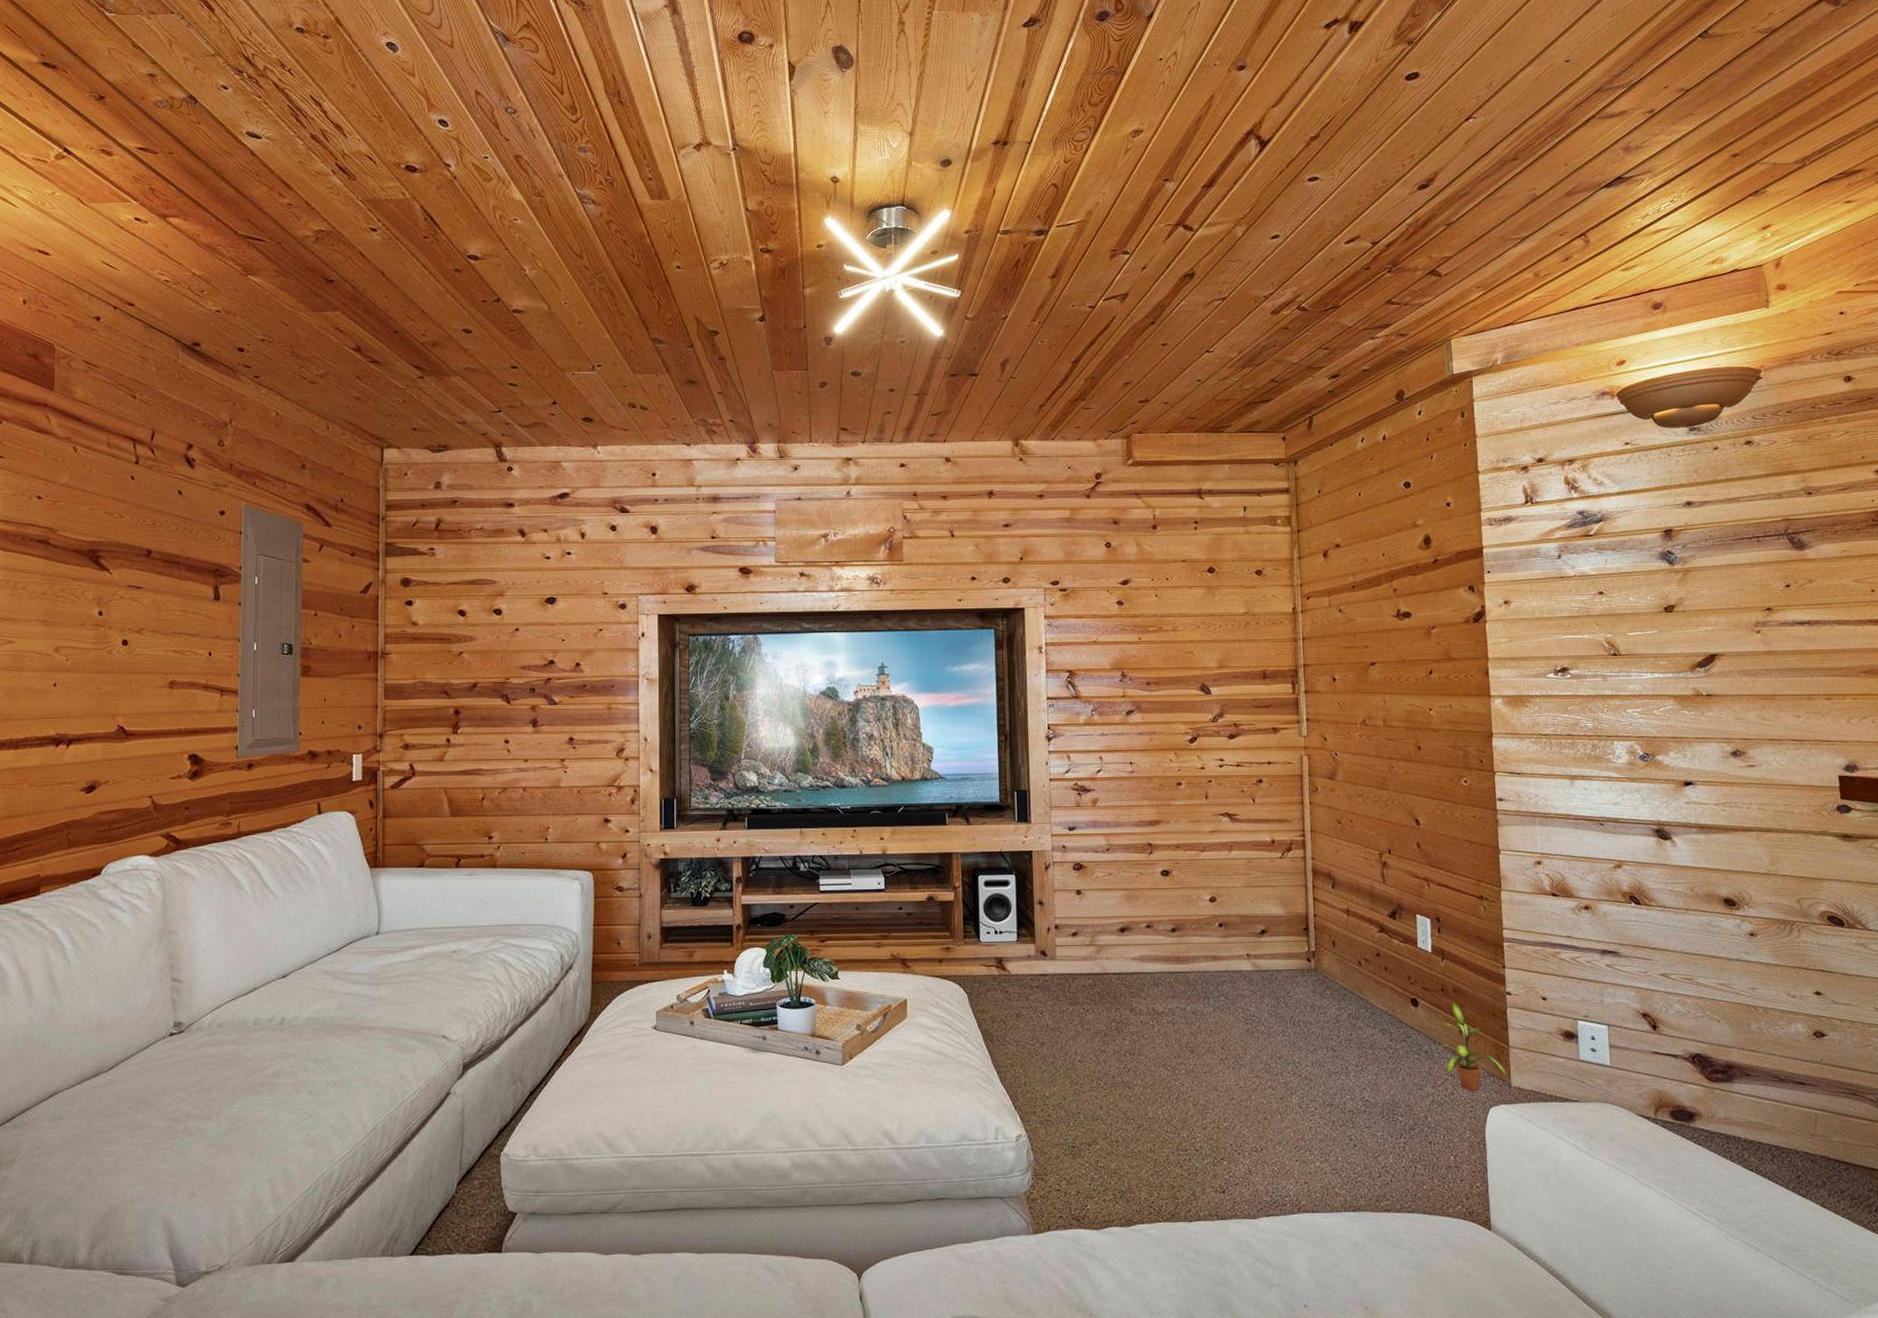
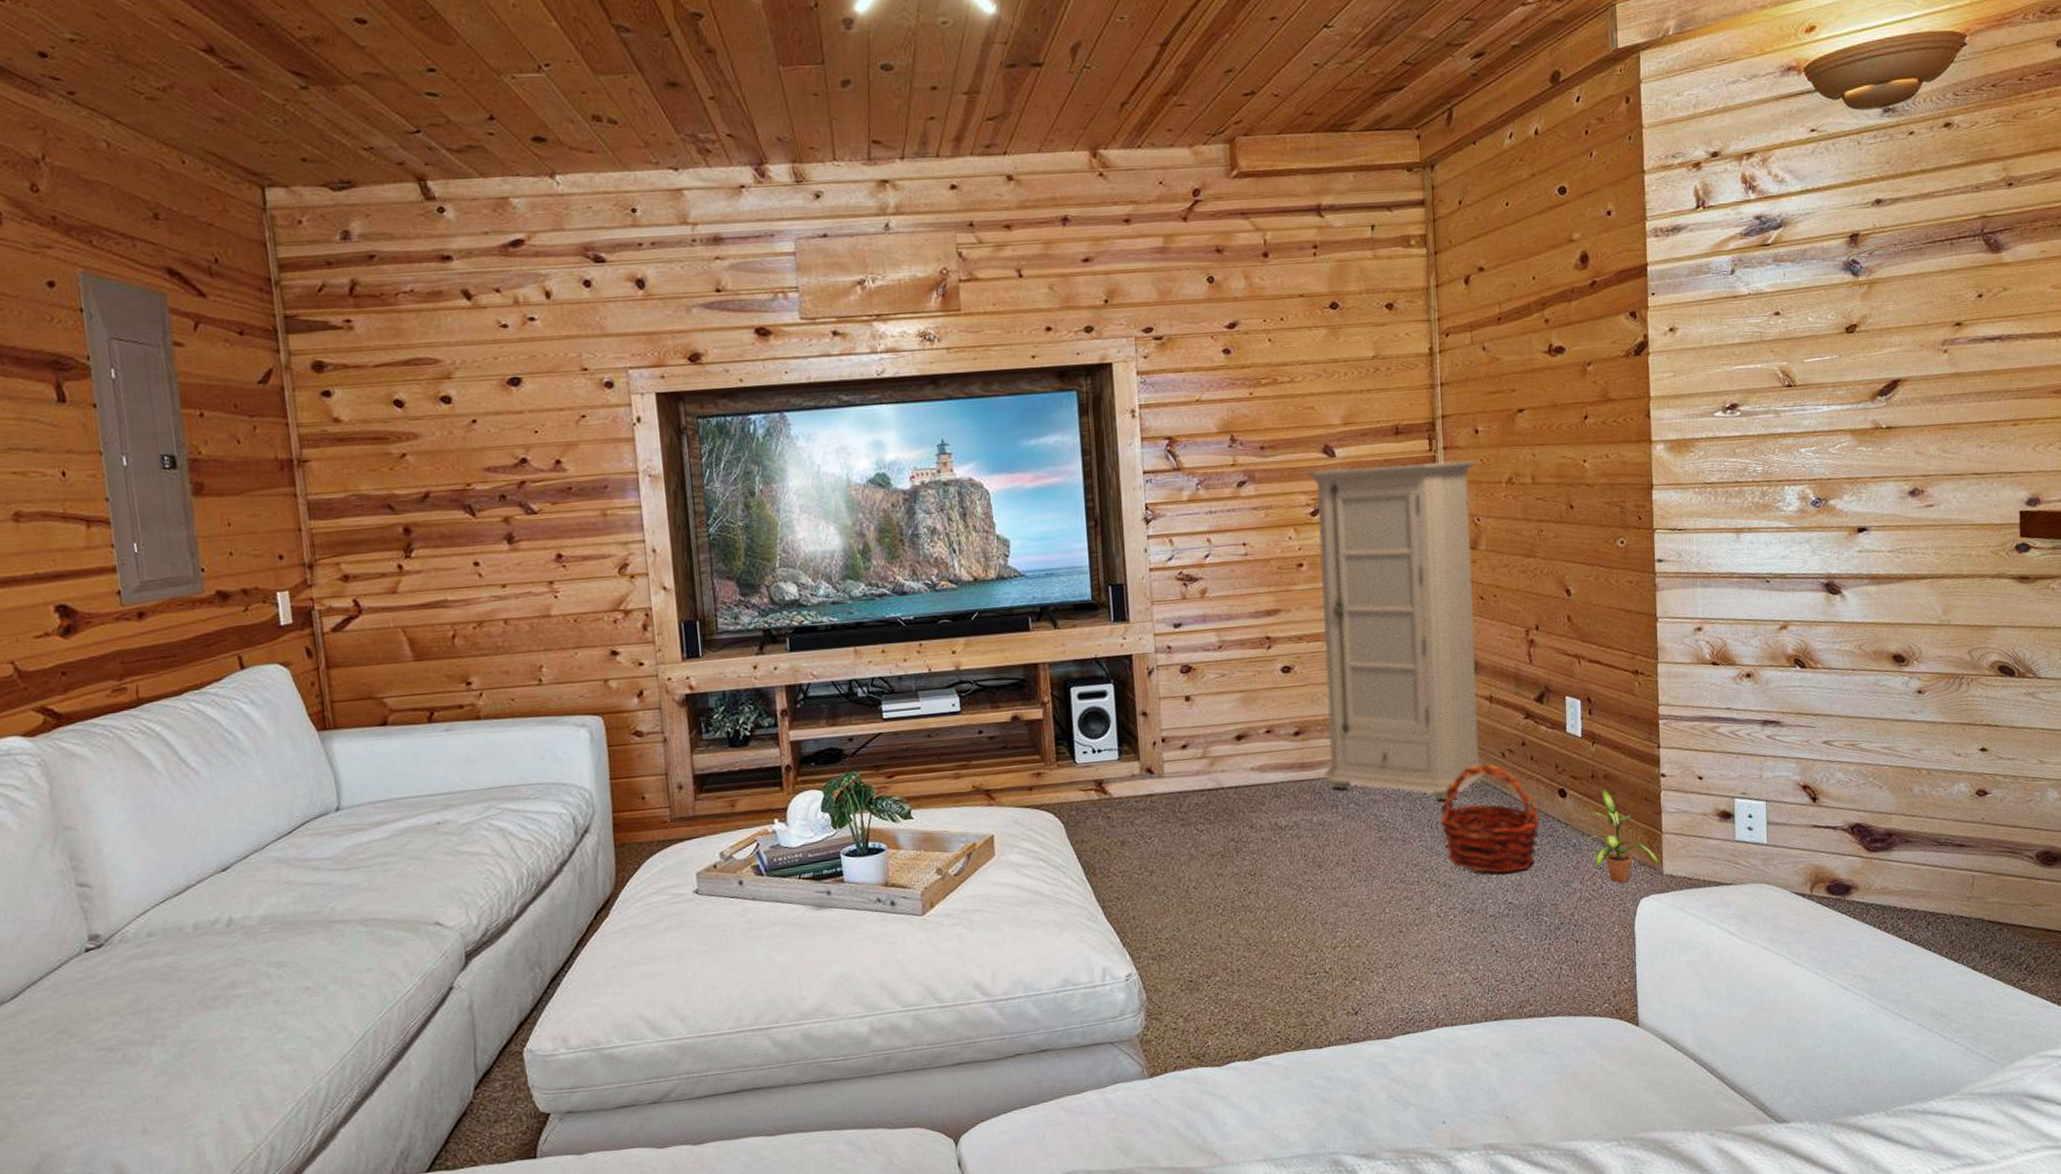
cabinet: none [1186,703,1344,1000] -> present [1306,459,1486,800]
basket: none [1302,970,1395,1072] -> present [1440,763,1541,874]

